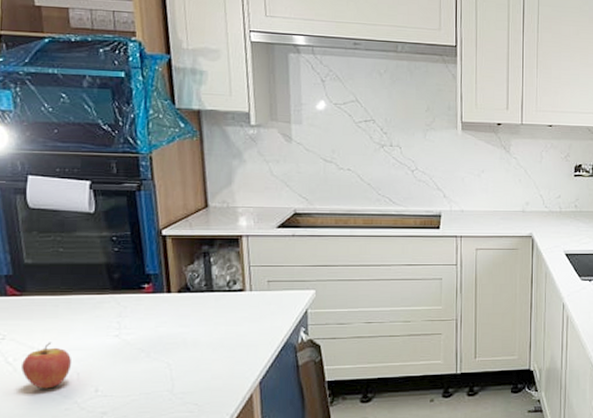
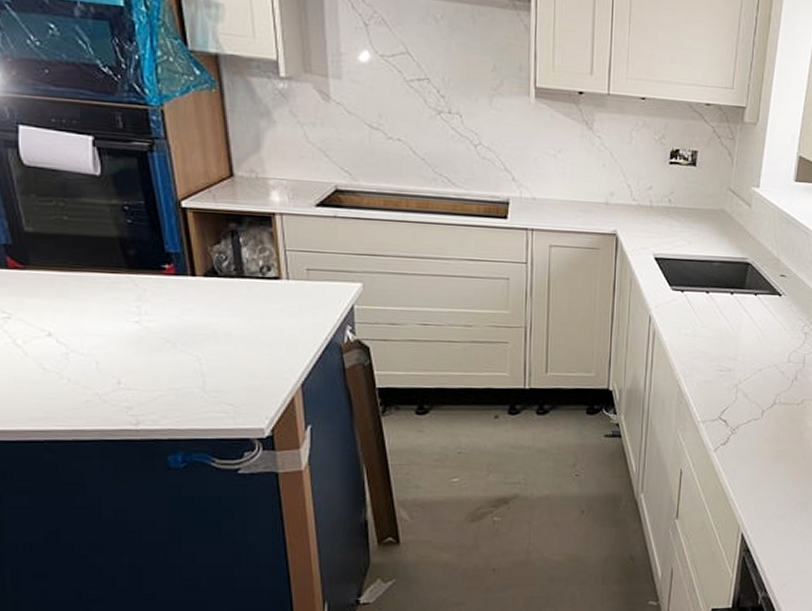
fruit: present [22,342,71,389] -> none [33,324,88,377]

